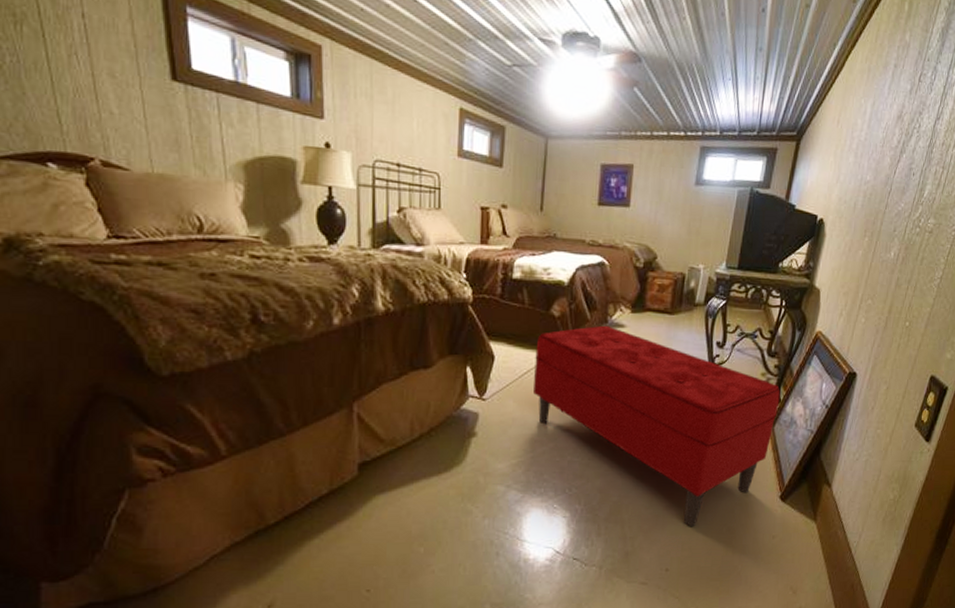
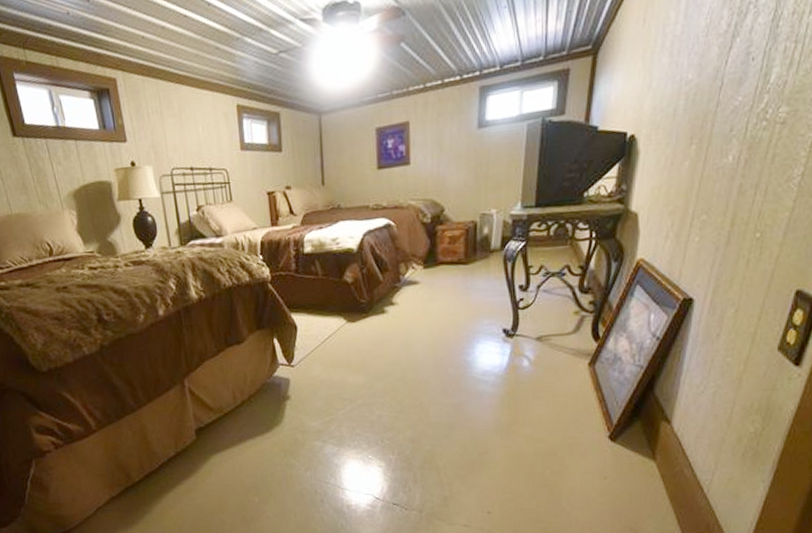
bench: present [534,325,780,526] -> none [334,284,599,470]

